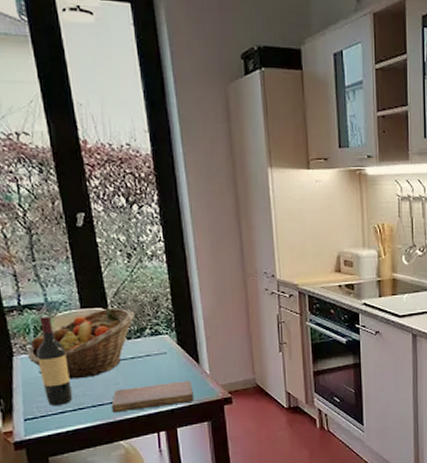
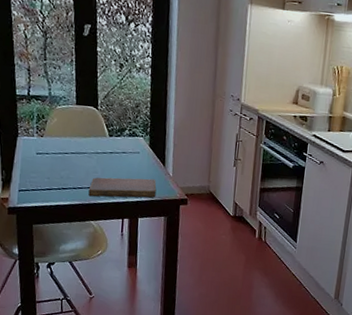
fruit basket: present [27,307,134,380] -> none [29,107,118,164]
wine bottle: present [36,315,72,406] -> none [36,106,60,183]

